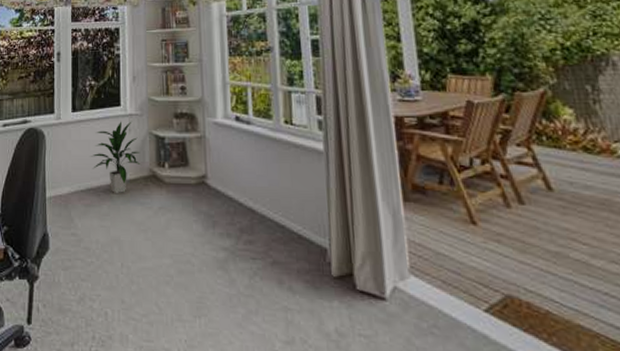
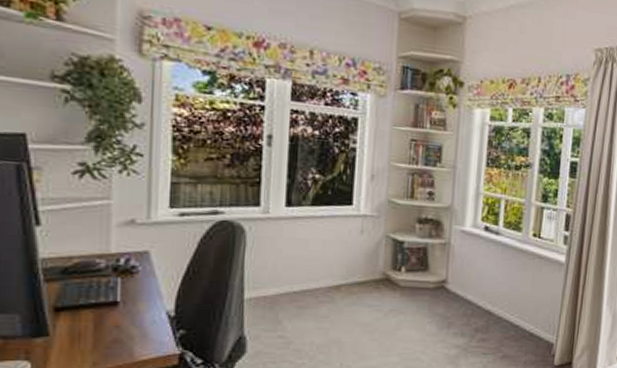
indoor plant: present [90,121,142,194] -> none [308,221,374,297]

